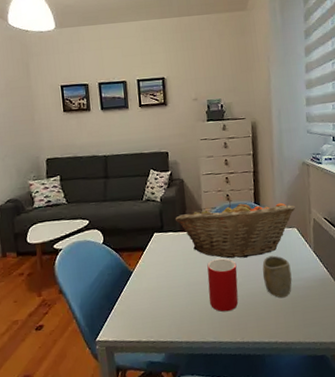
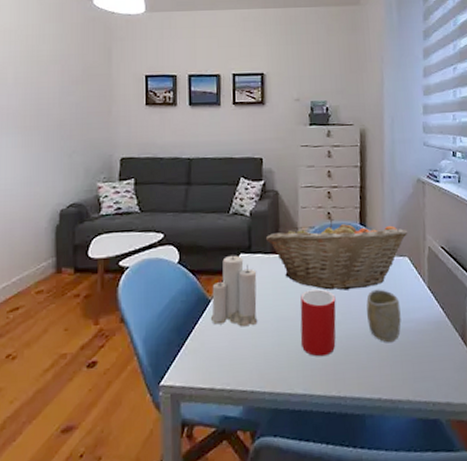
candle: none [132,232,173,292] -> present [211,252,258,327]

